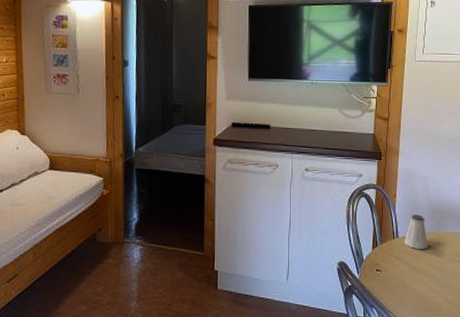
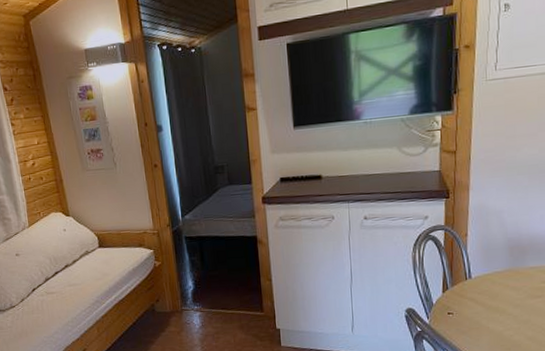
saltshaker: present [404,214,428,249] -> none [477,252,505,288]

